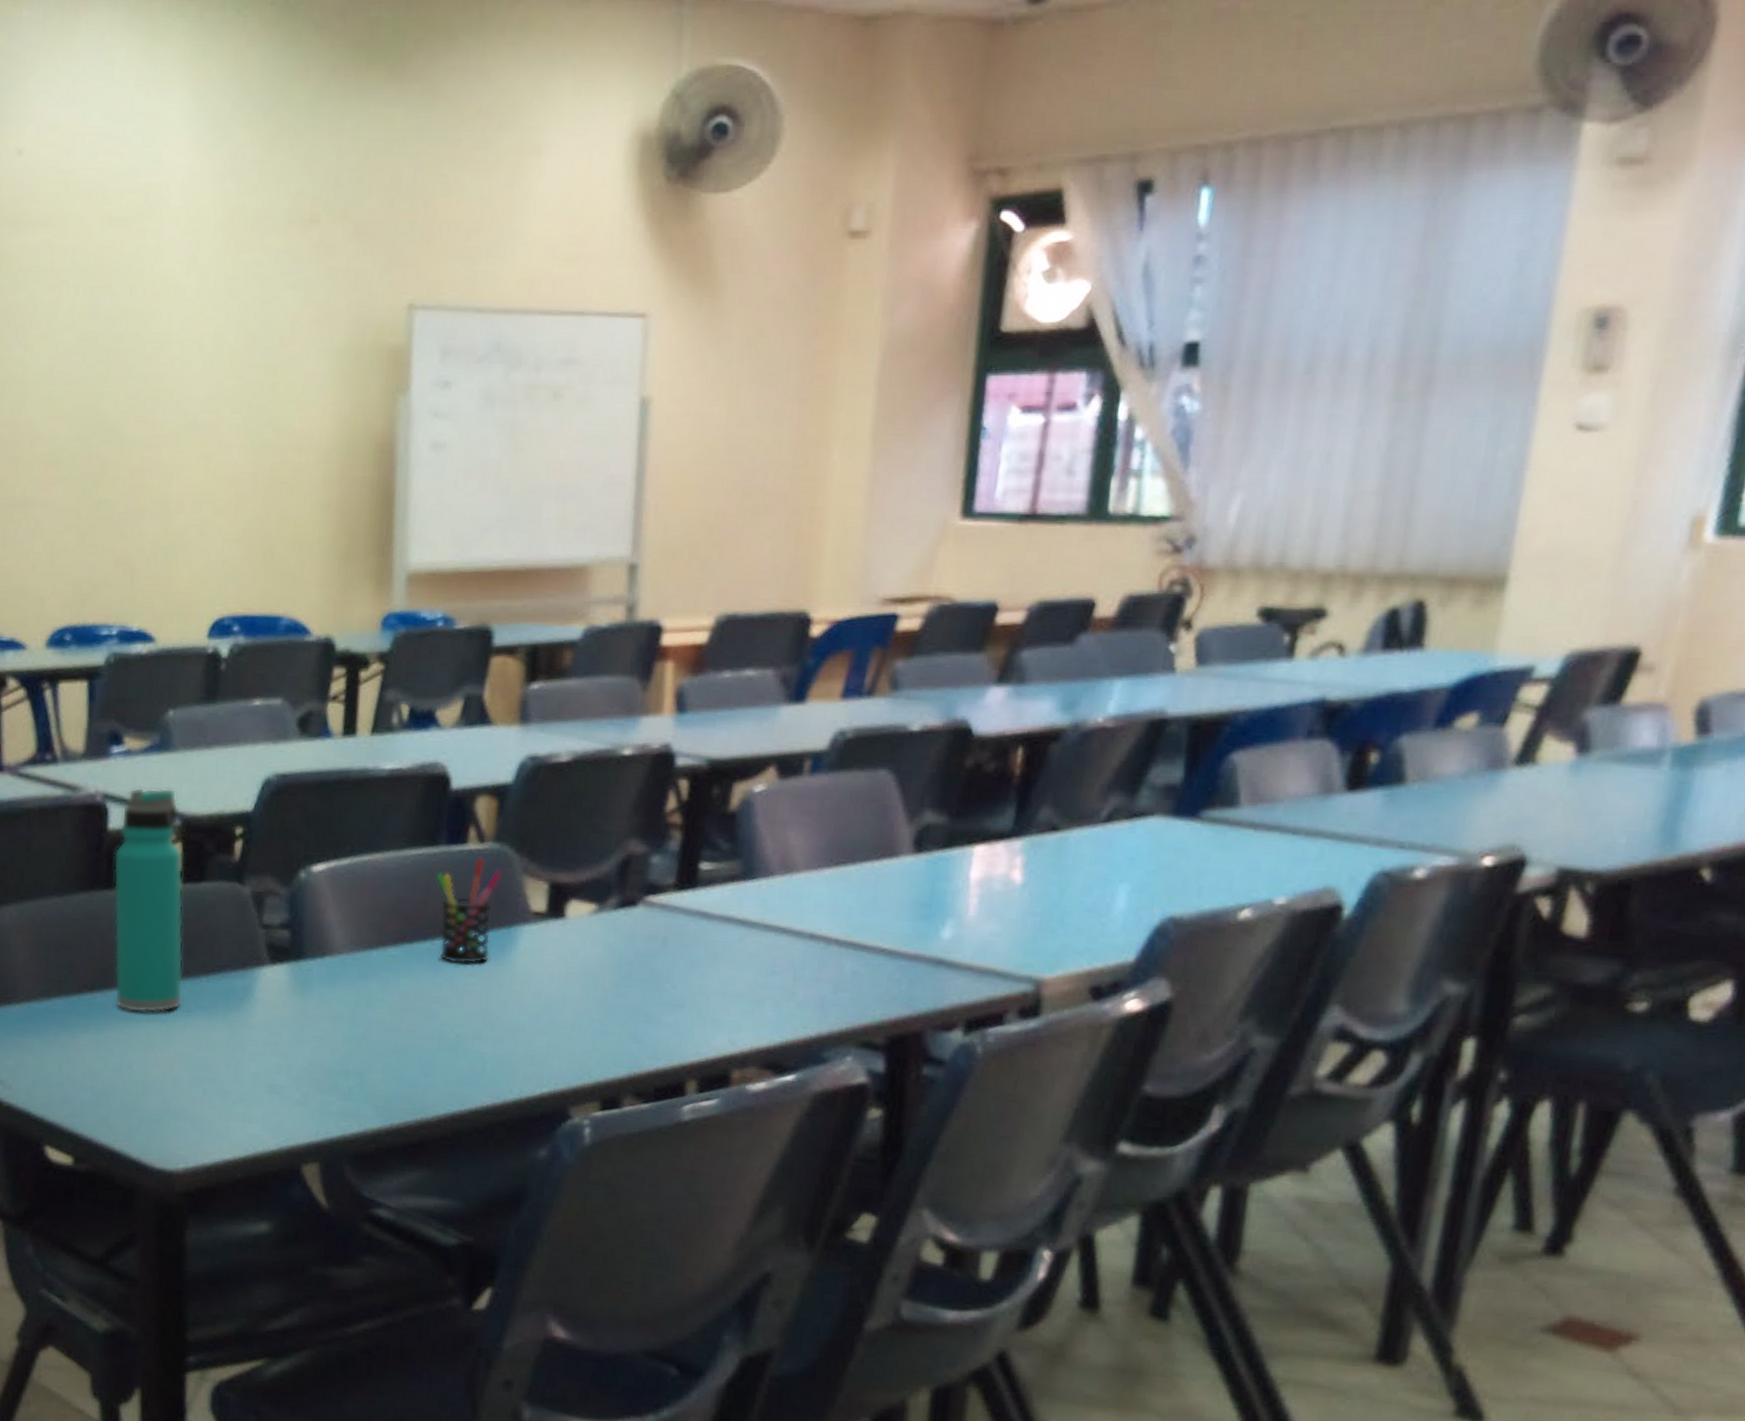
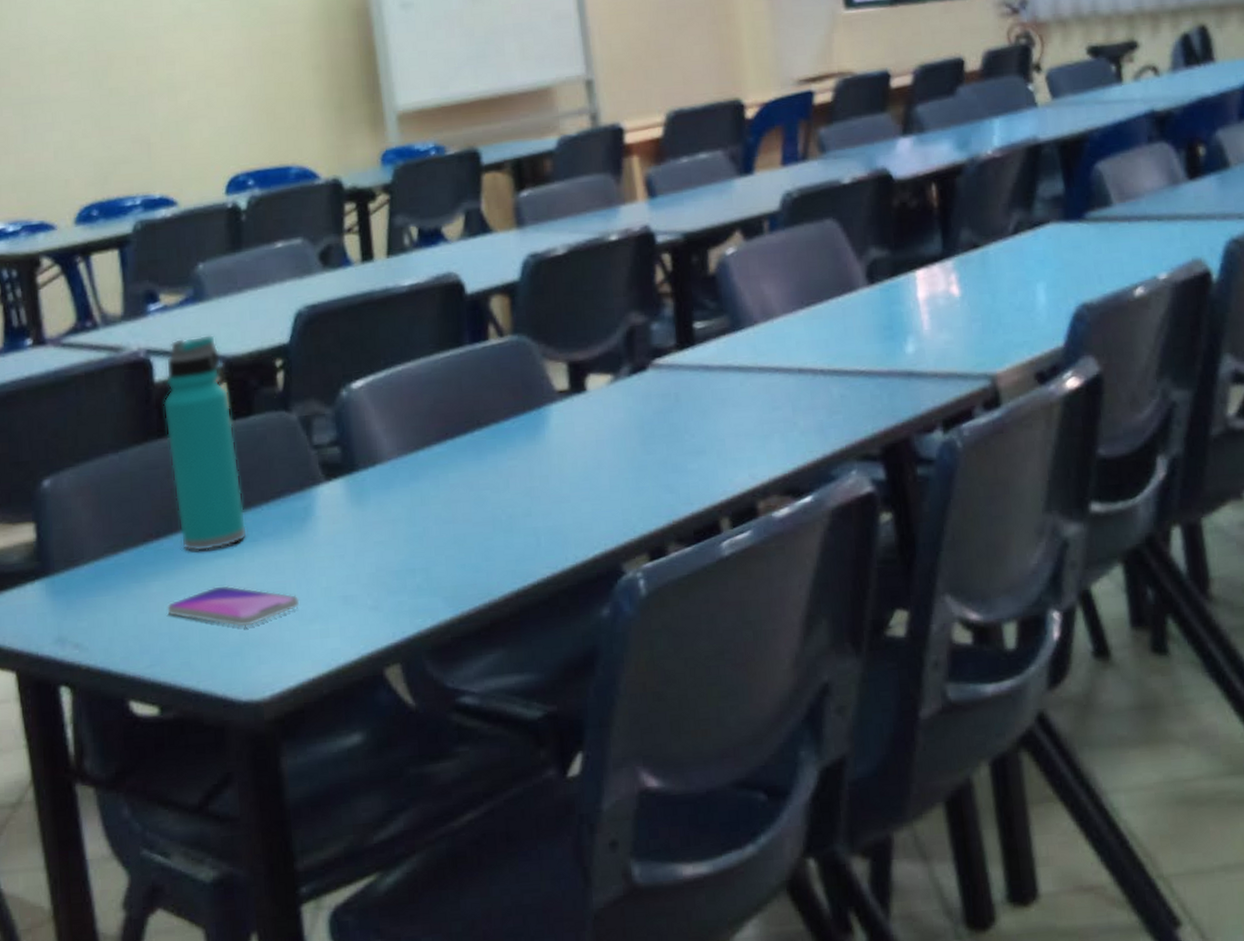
smartphone: none [92,1050,226,1096] -> present [167,585,300,627]
pen holder: present [435,858,504,965] -> none [465,351,526,451]

